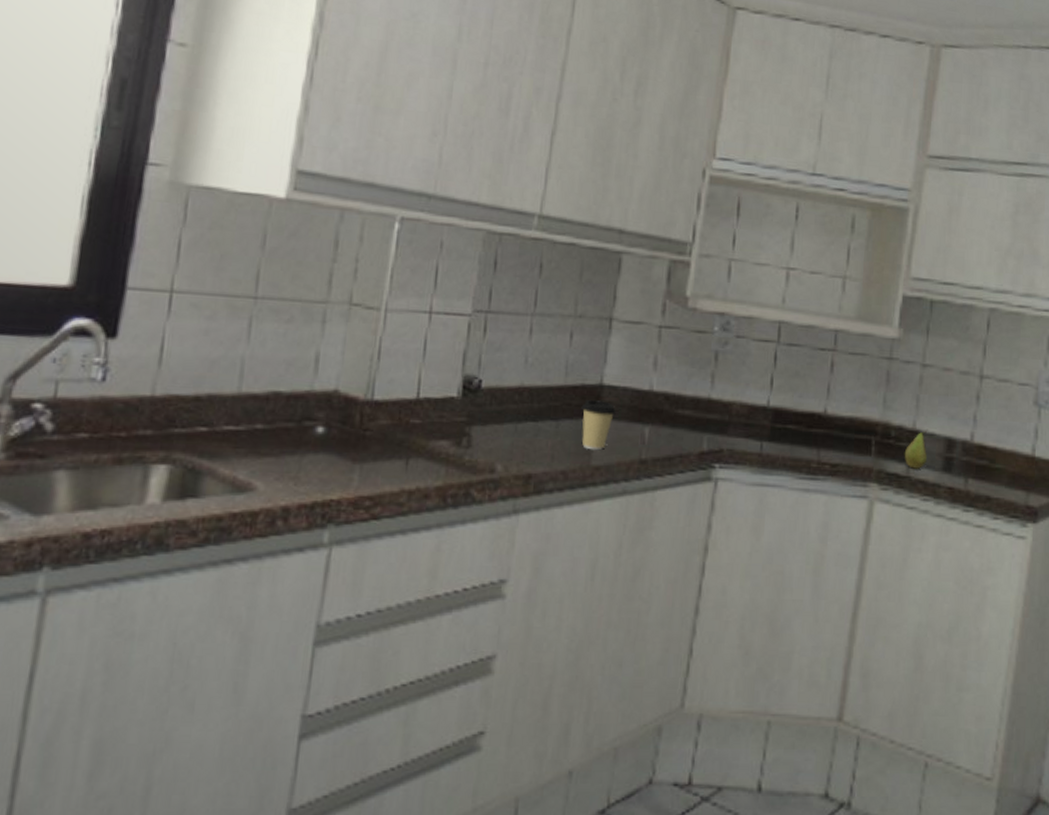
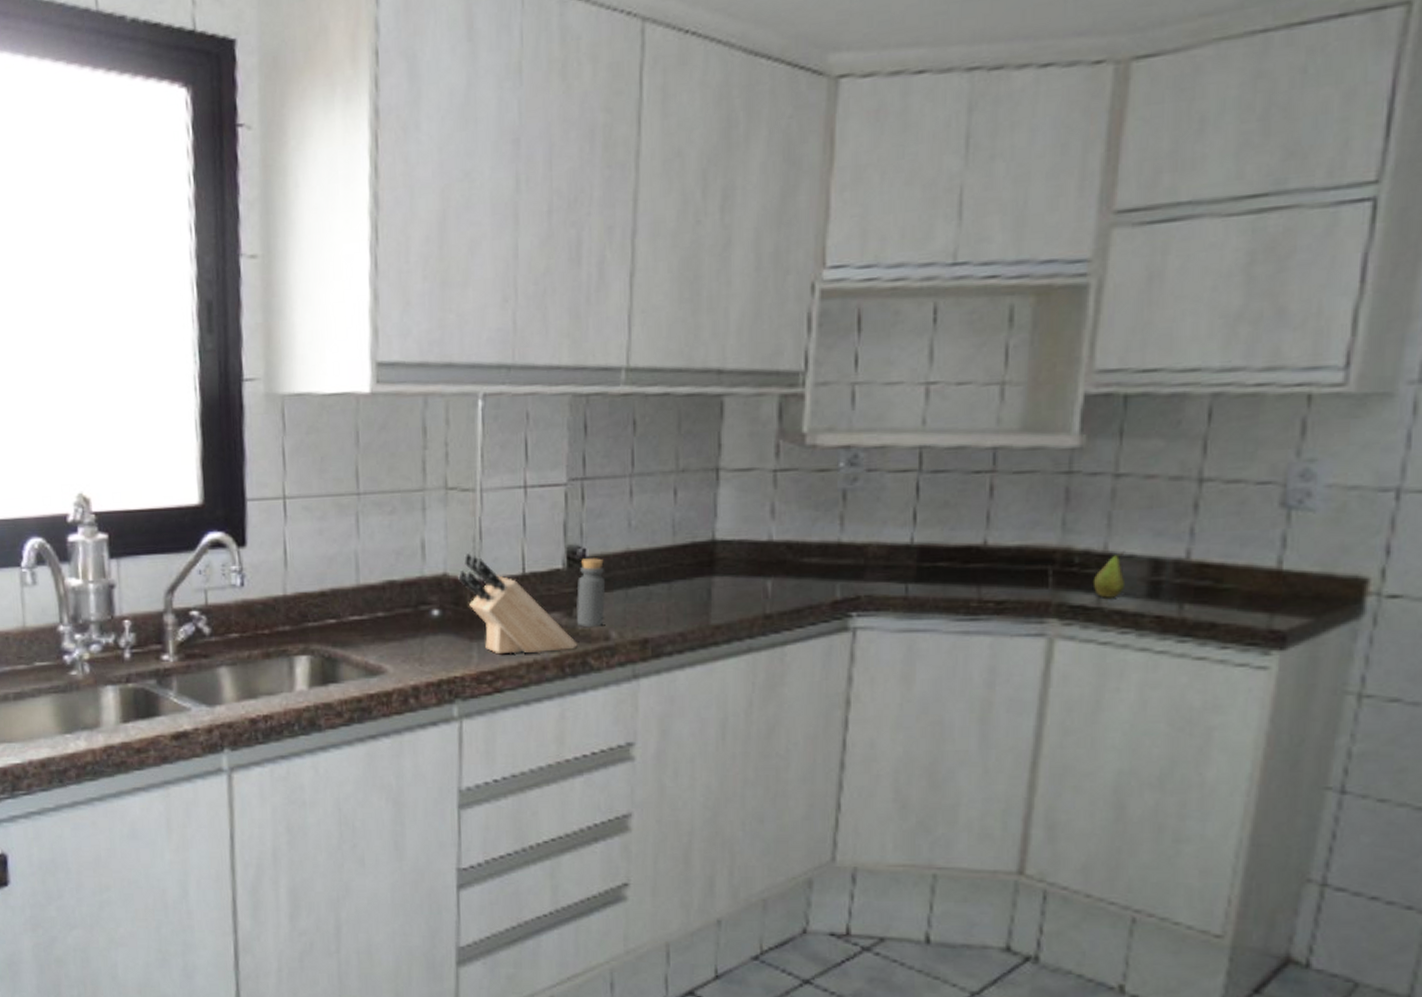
knife block: none [349,372,463,481] -> present [458,553,578,655]
bottle: none [463,389,498,458] -> present [576,558,606,627]
coffee cup: present [581,400,616,451] -> none [694,557,733,610]

